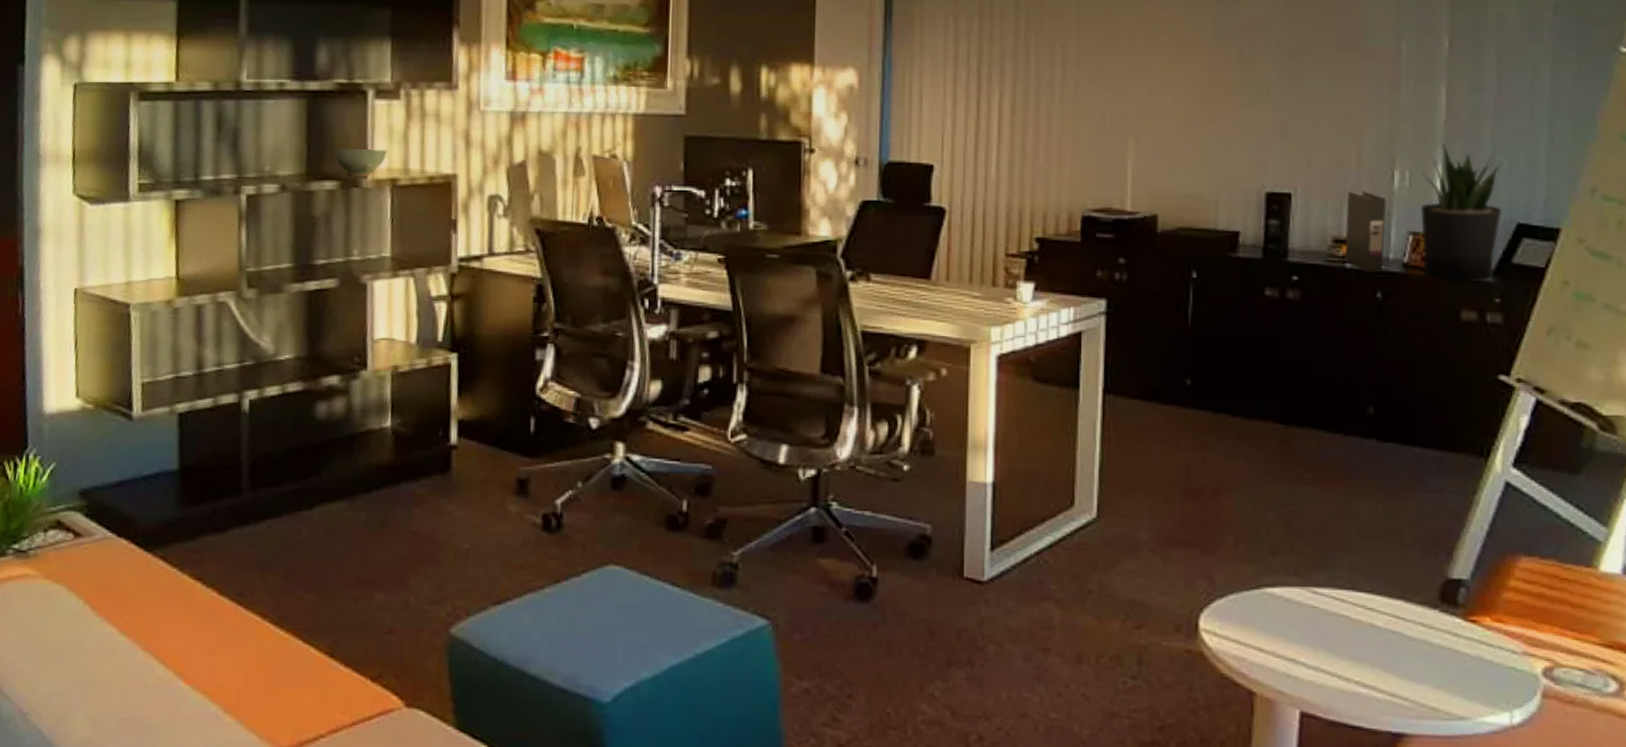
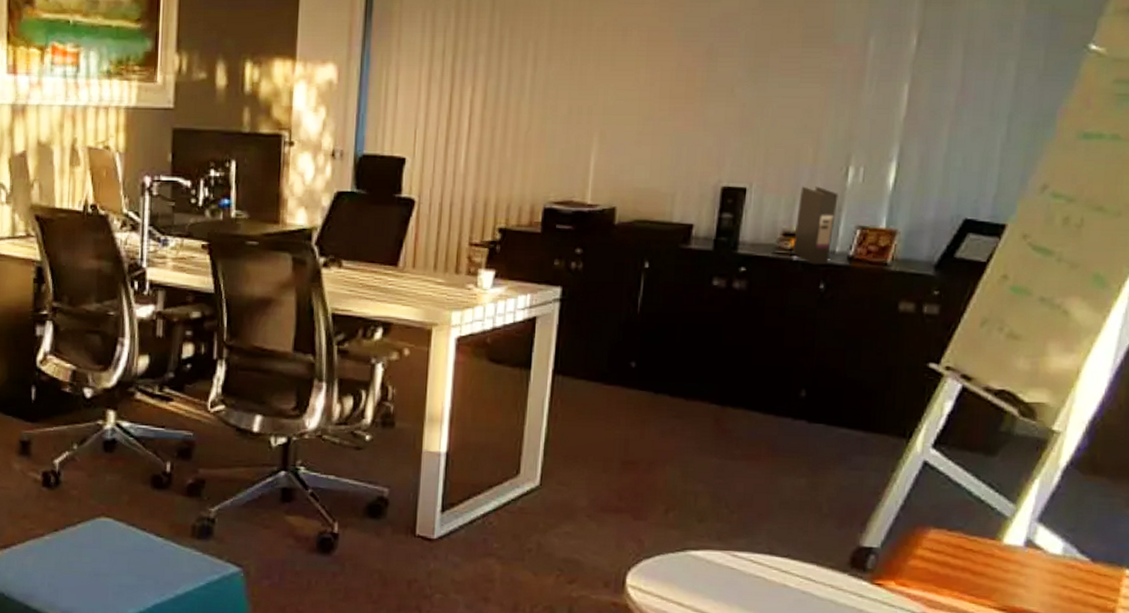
planter: present [1420,143,1503,282] -> none [865,140,956,275]

